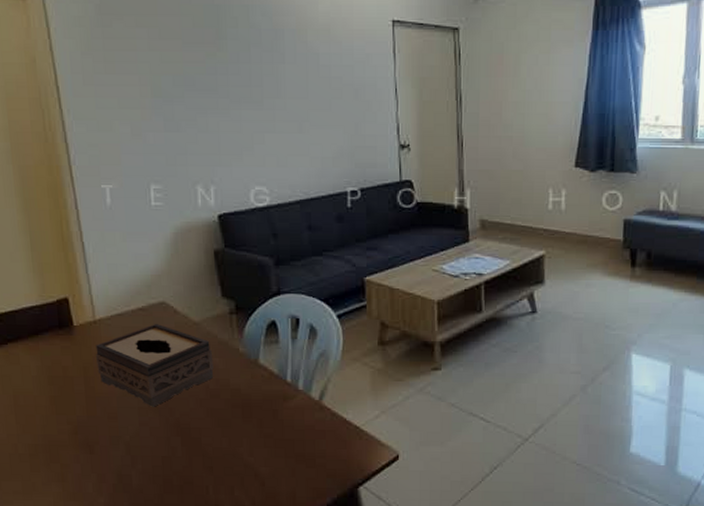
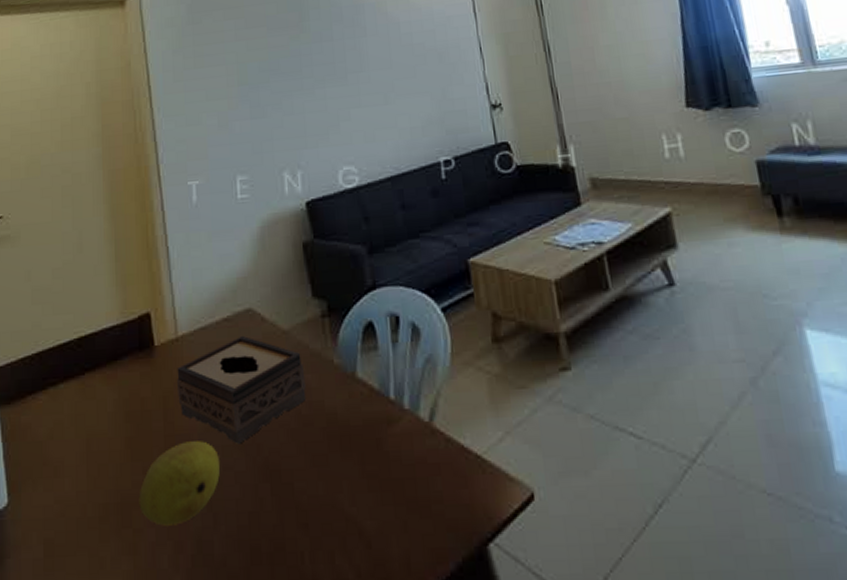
fruit: none [64,403,137,463] -> present [139,441,220,526]

